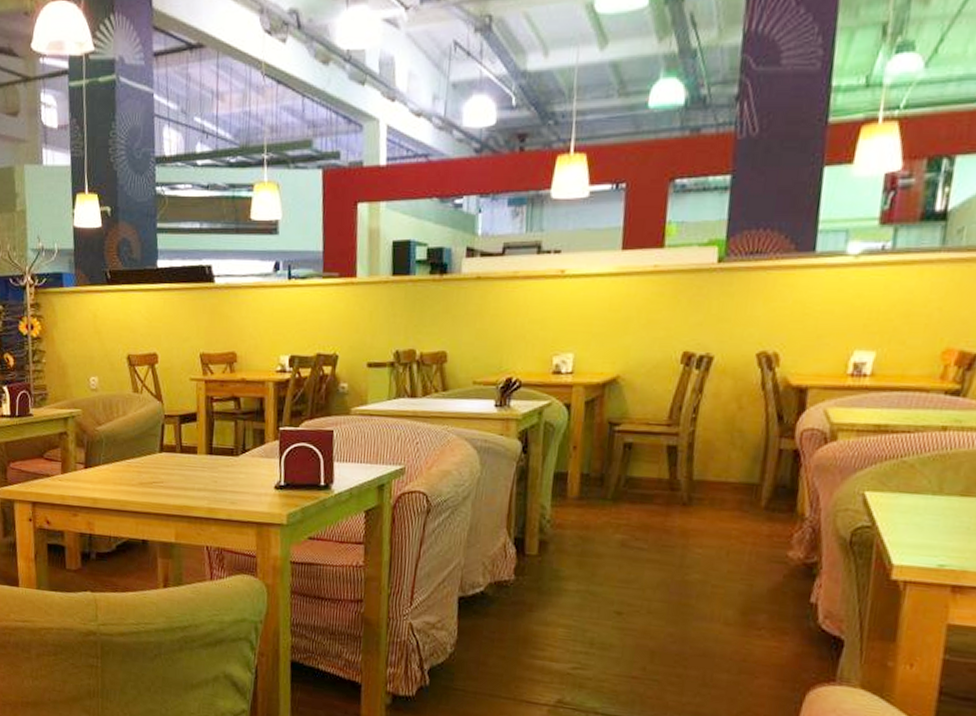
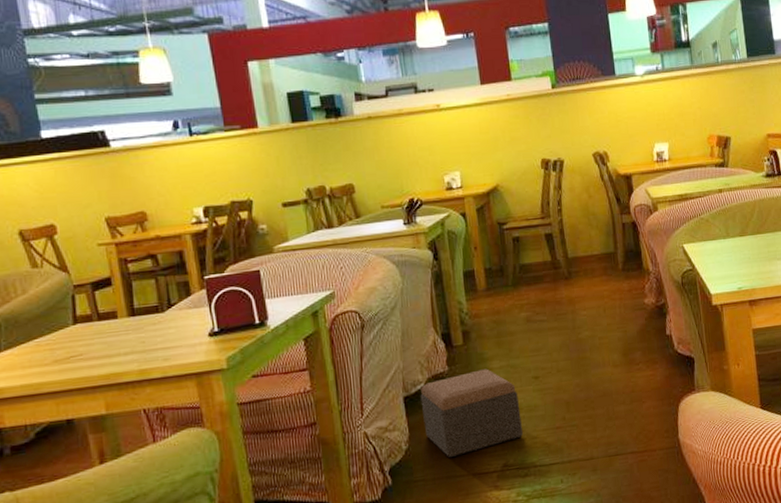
footstool: none [475,587,592,676] -> present [420,369,523,458]

